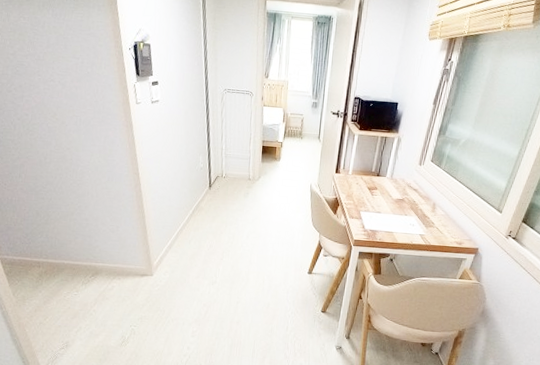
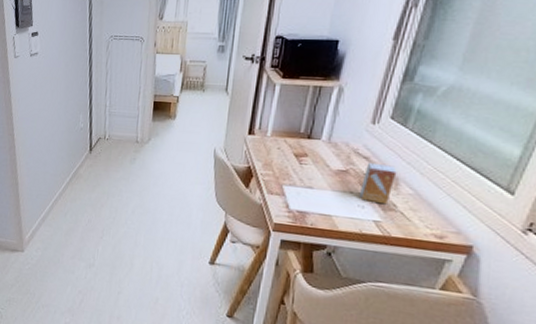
small box: none [411,193,435,223] -> present [360,162,397,205]

